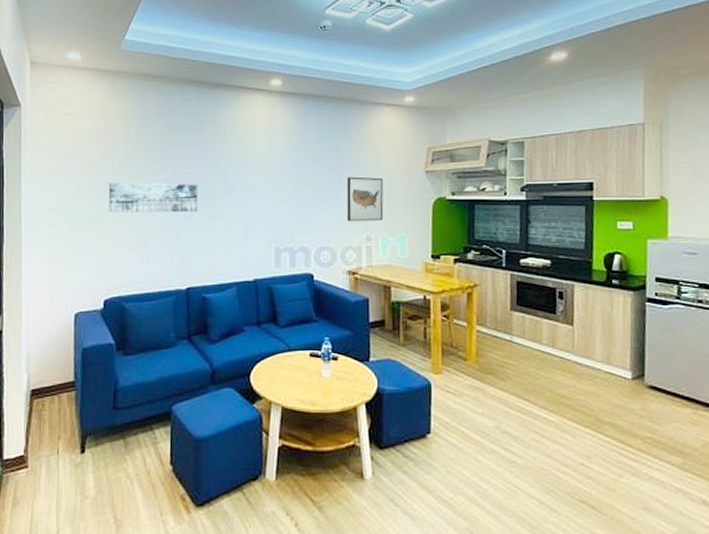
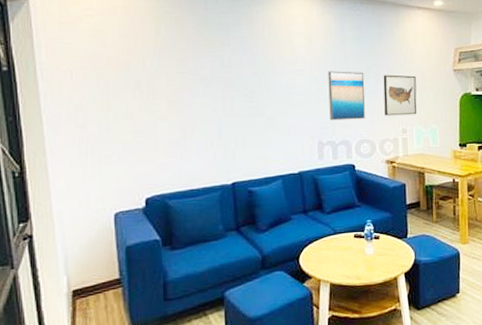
wall art: present [108,182,198,213] -> none [140,81,239,112]
wall art: none [288,172,327,225] -> present [328,71,365,121]

